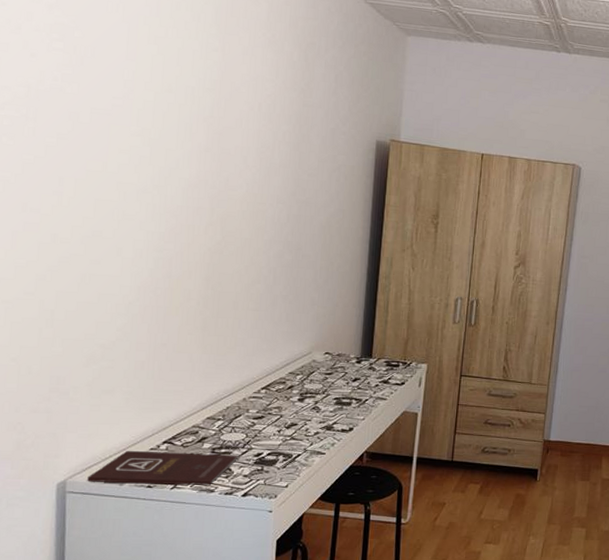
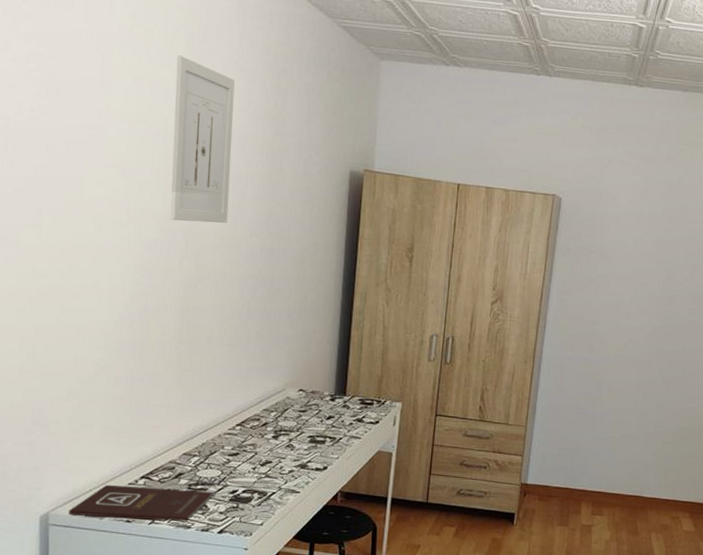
wall art: none [196,28,262,191] -> present [170,55,235,223]

